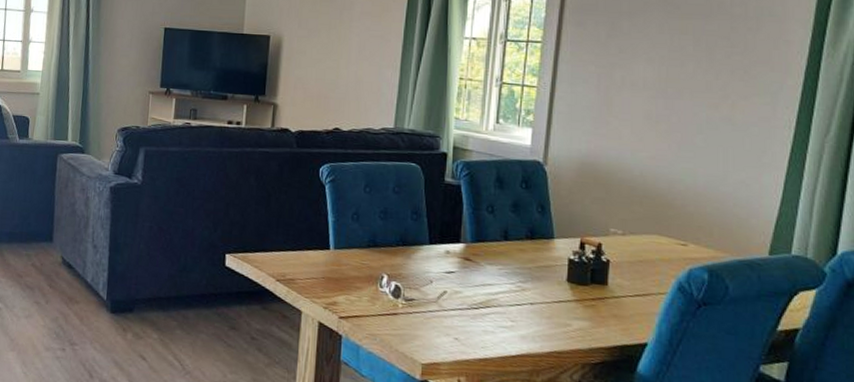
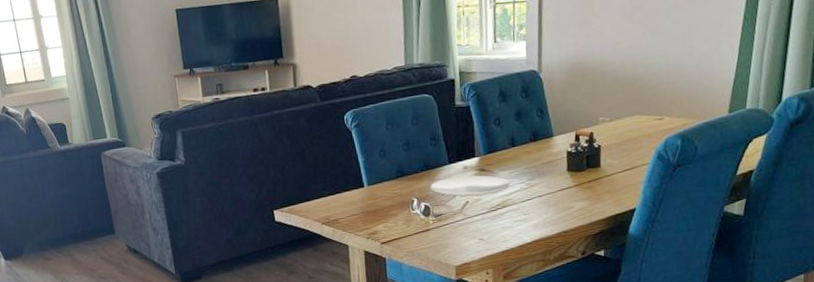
plate: none [404,259,498,289] -> present [430,175,511,197]

